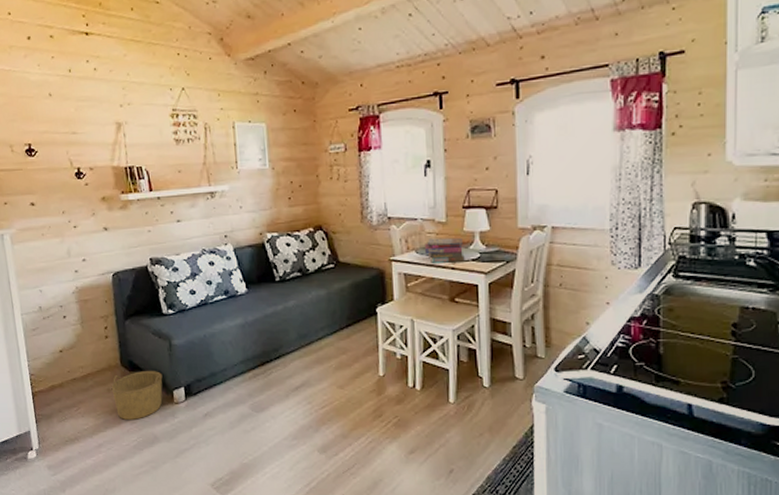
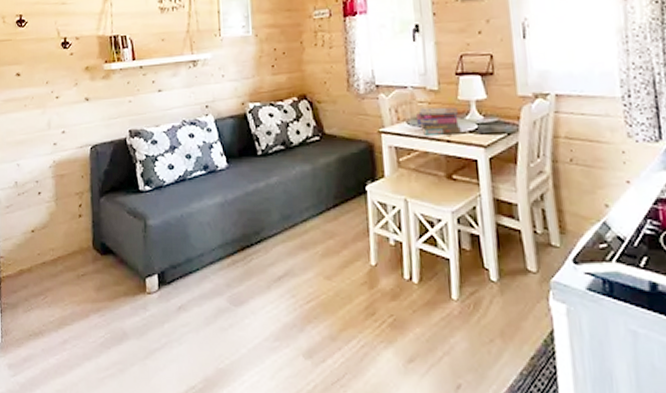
basket: present [111,371,163,421] -> none [81,255,136,313]

